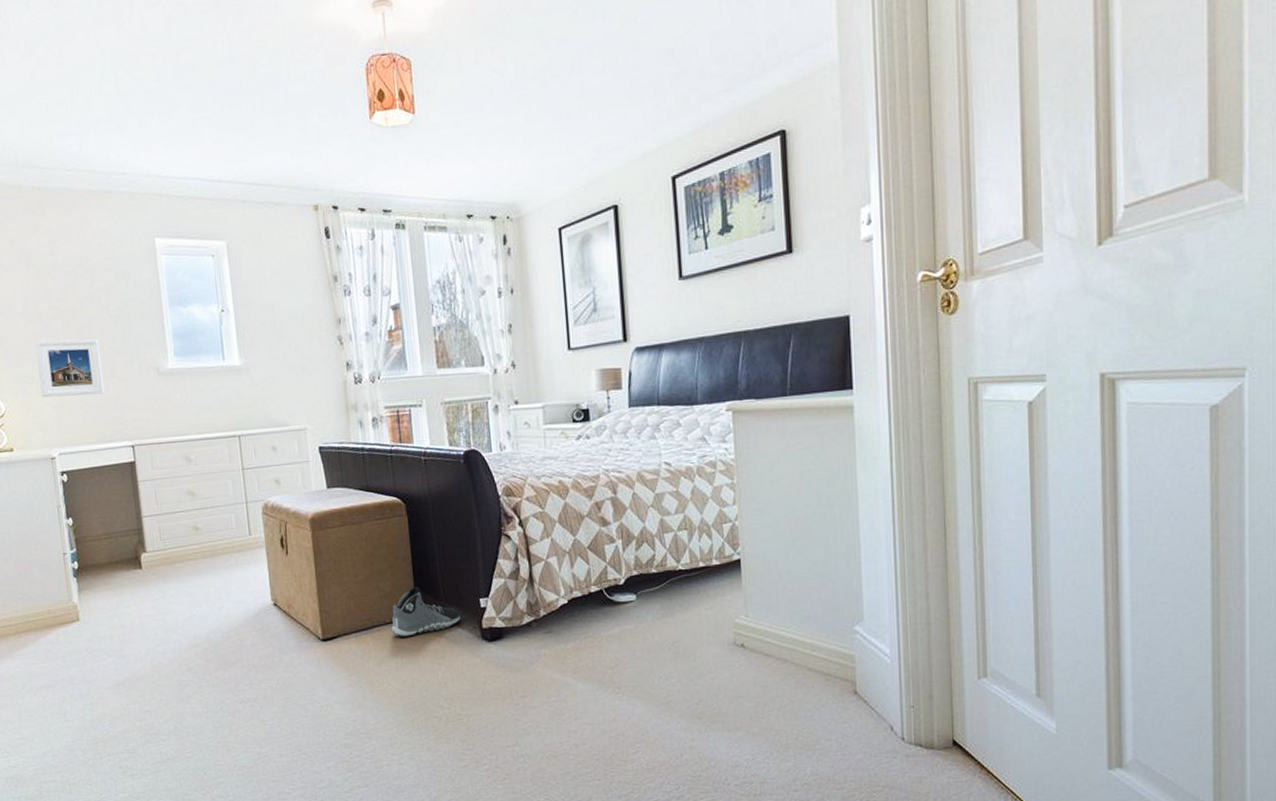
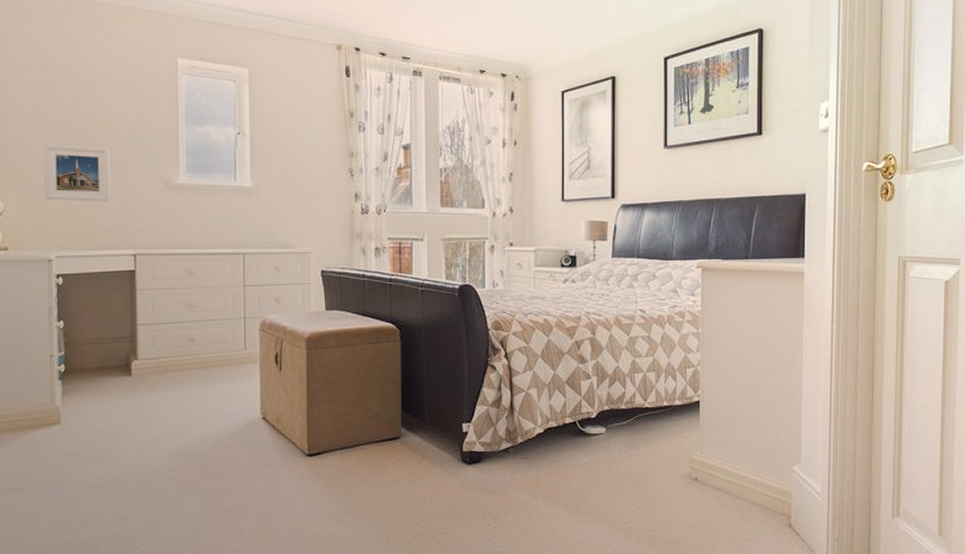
sneaker: present [391,586,463,637] -> none [376,408,445,456]

